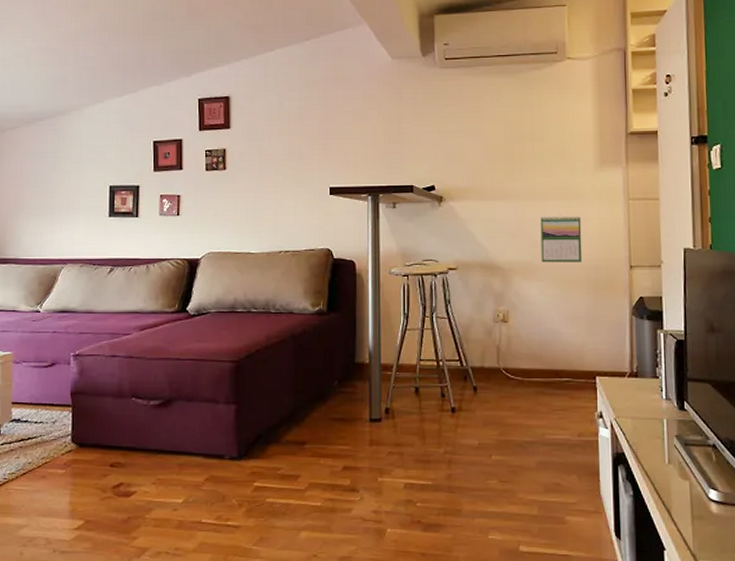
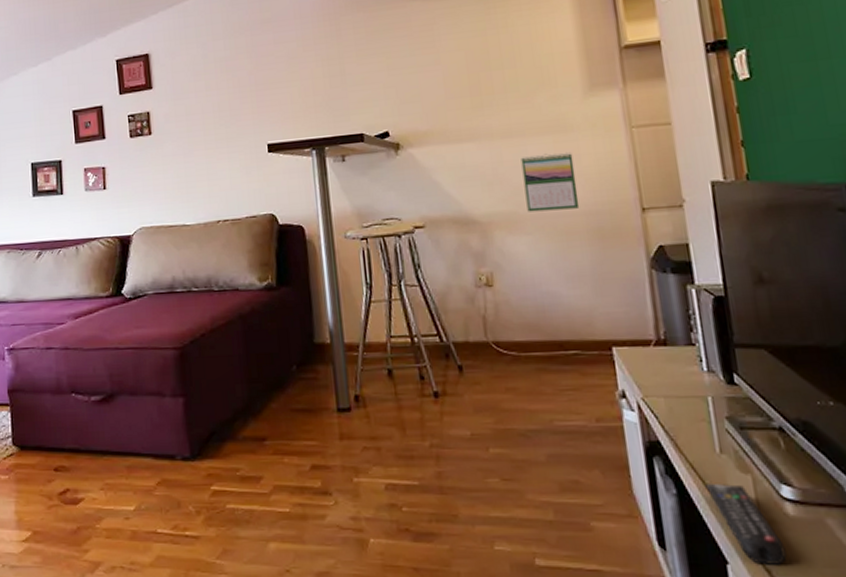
remote control: none [655,487,708,551] -> present [705,483,787,565]

